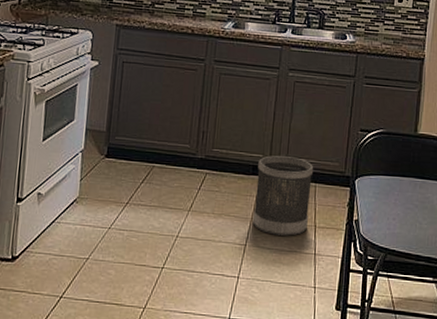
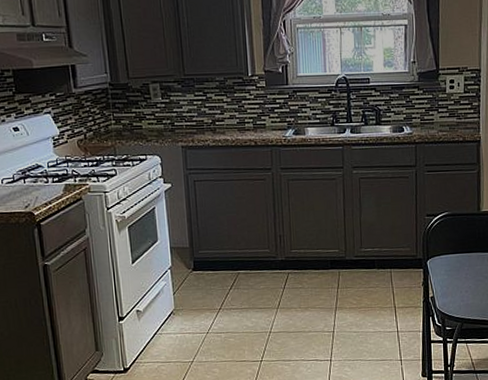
wastebasket: present [252,155,314,236] -> none [335,248,388,320]

